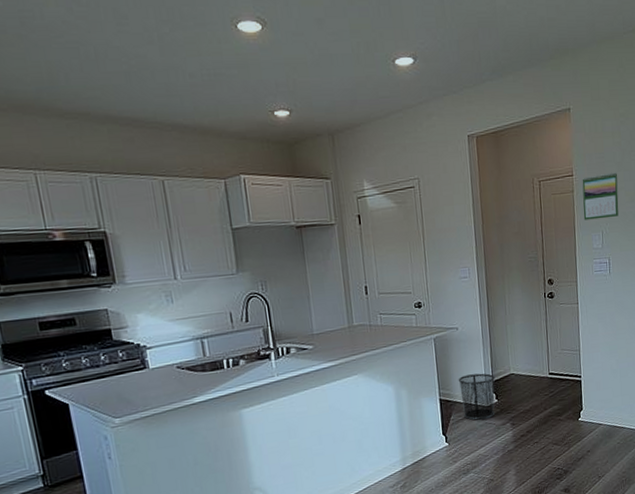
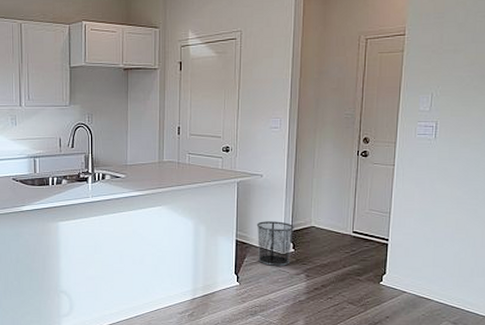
calendar: present [582,172,619,220] -> none [412,33,458,81]

